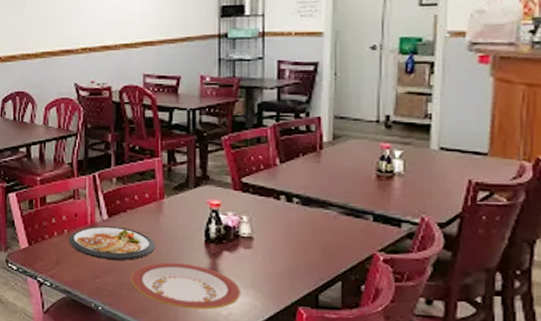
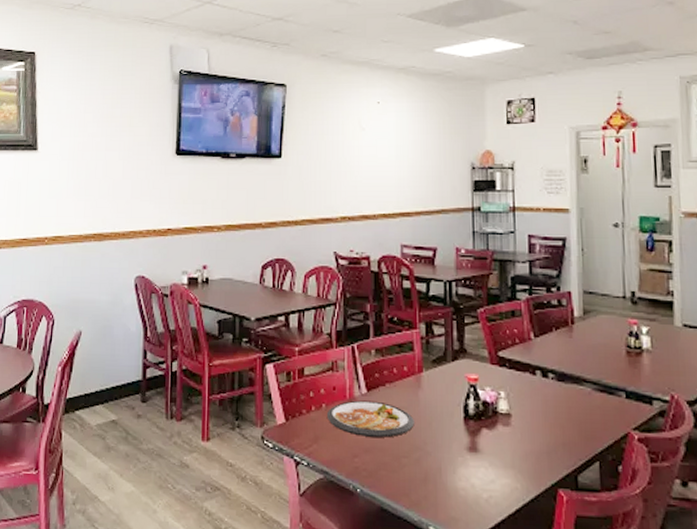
plate: present [131,262,241,310] -> none [390,440,502,492]

